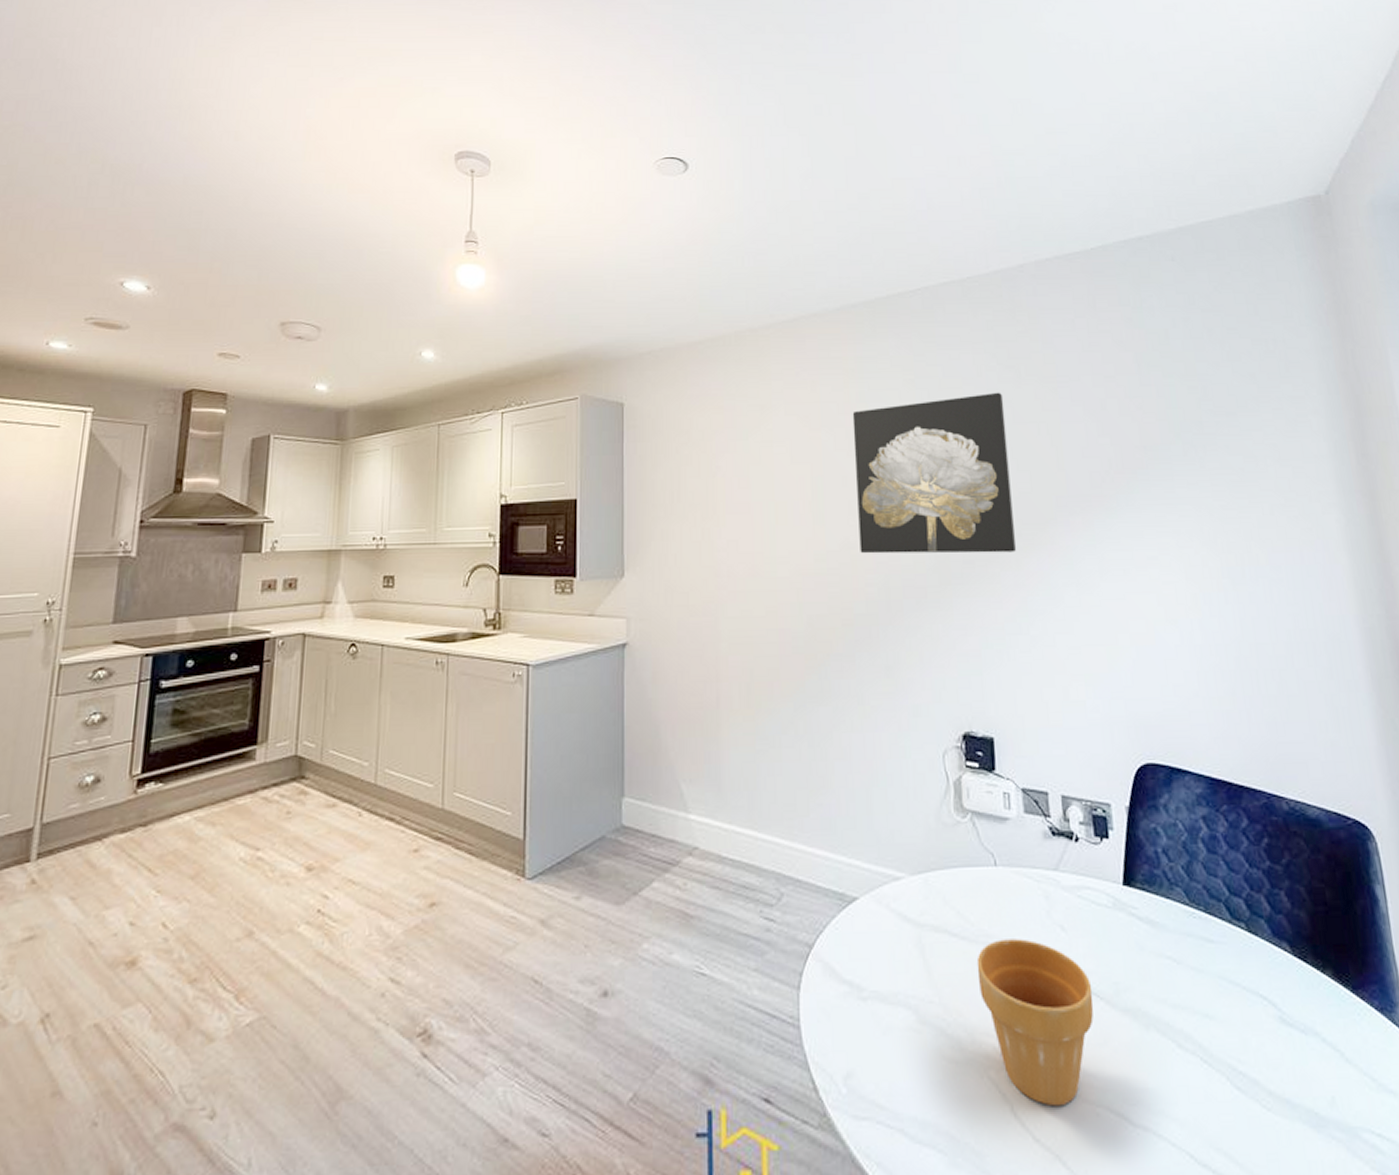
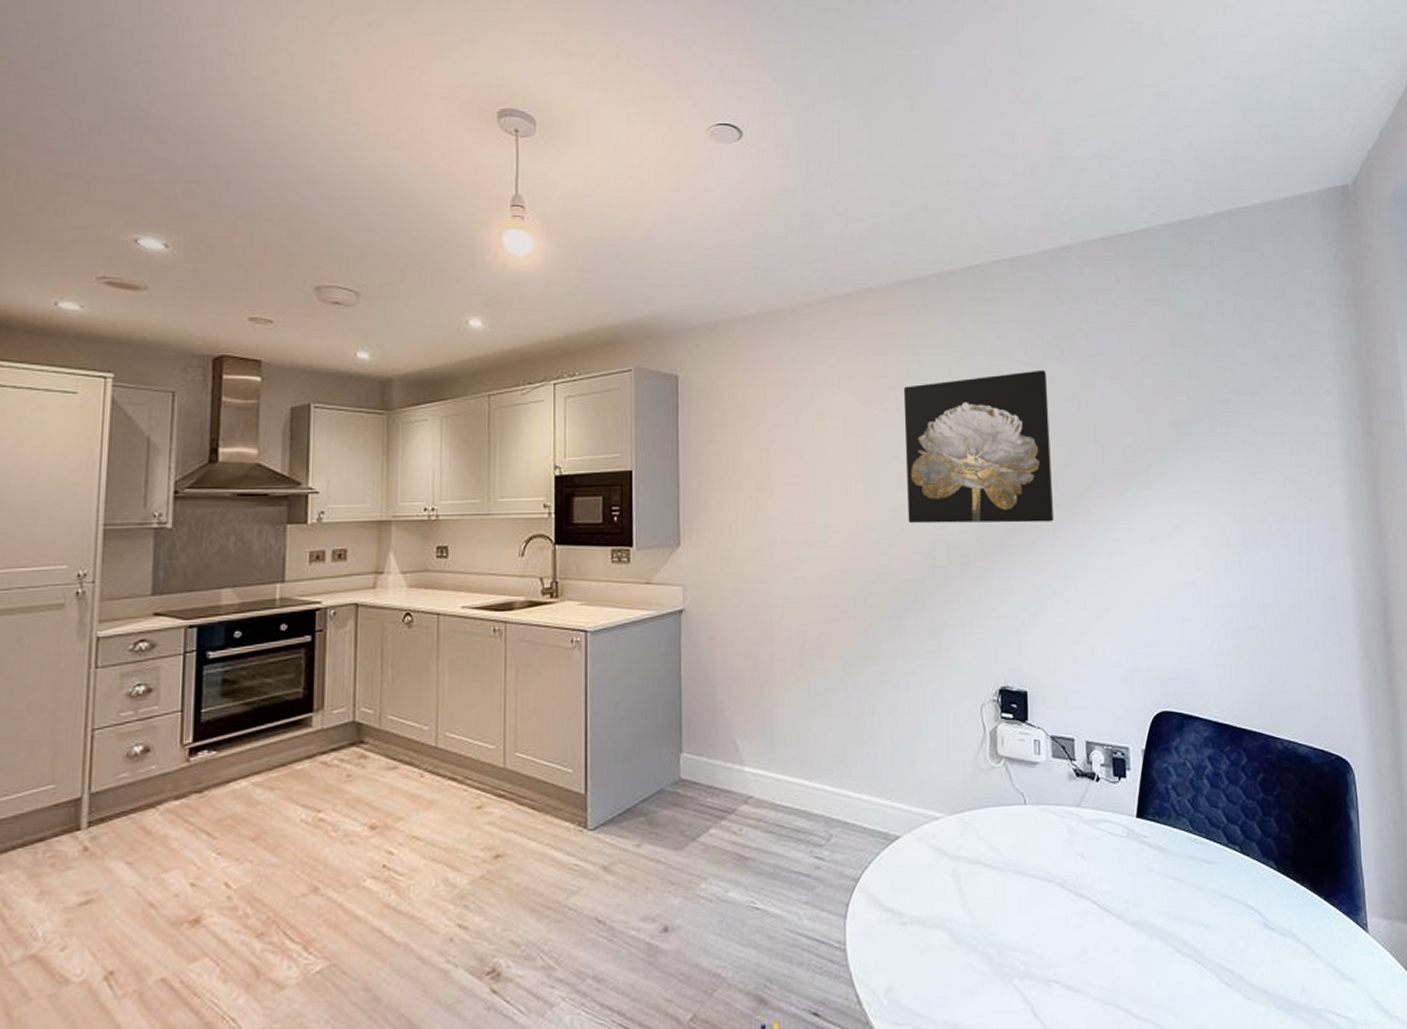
flower pot: present [976,939,1094,1107] -> none [1005,866,1107,1006]

